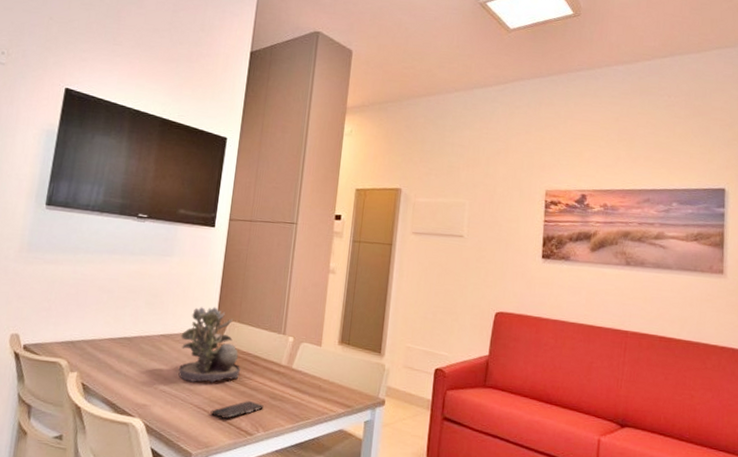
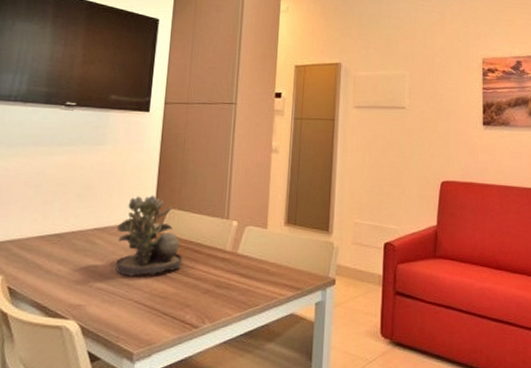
smartphone: present [210,401,264,419] -> none [152,292,209,313]

